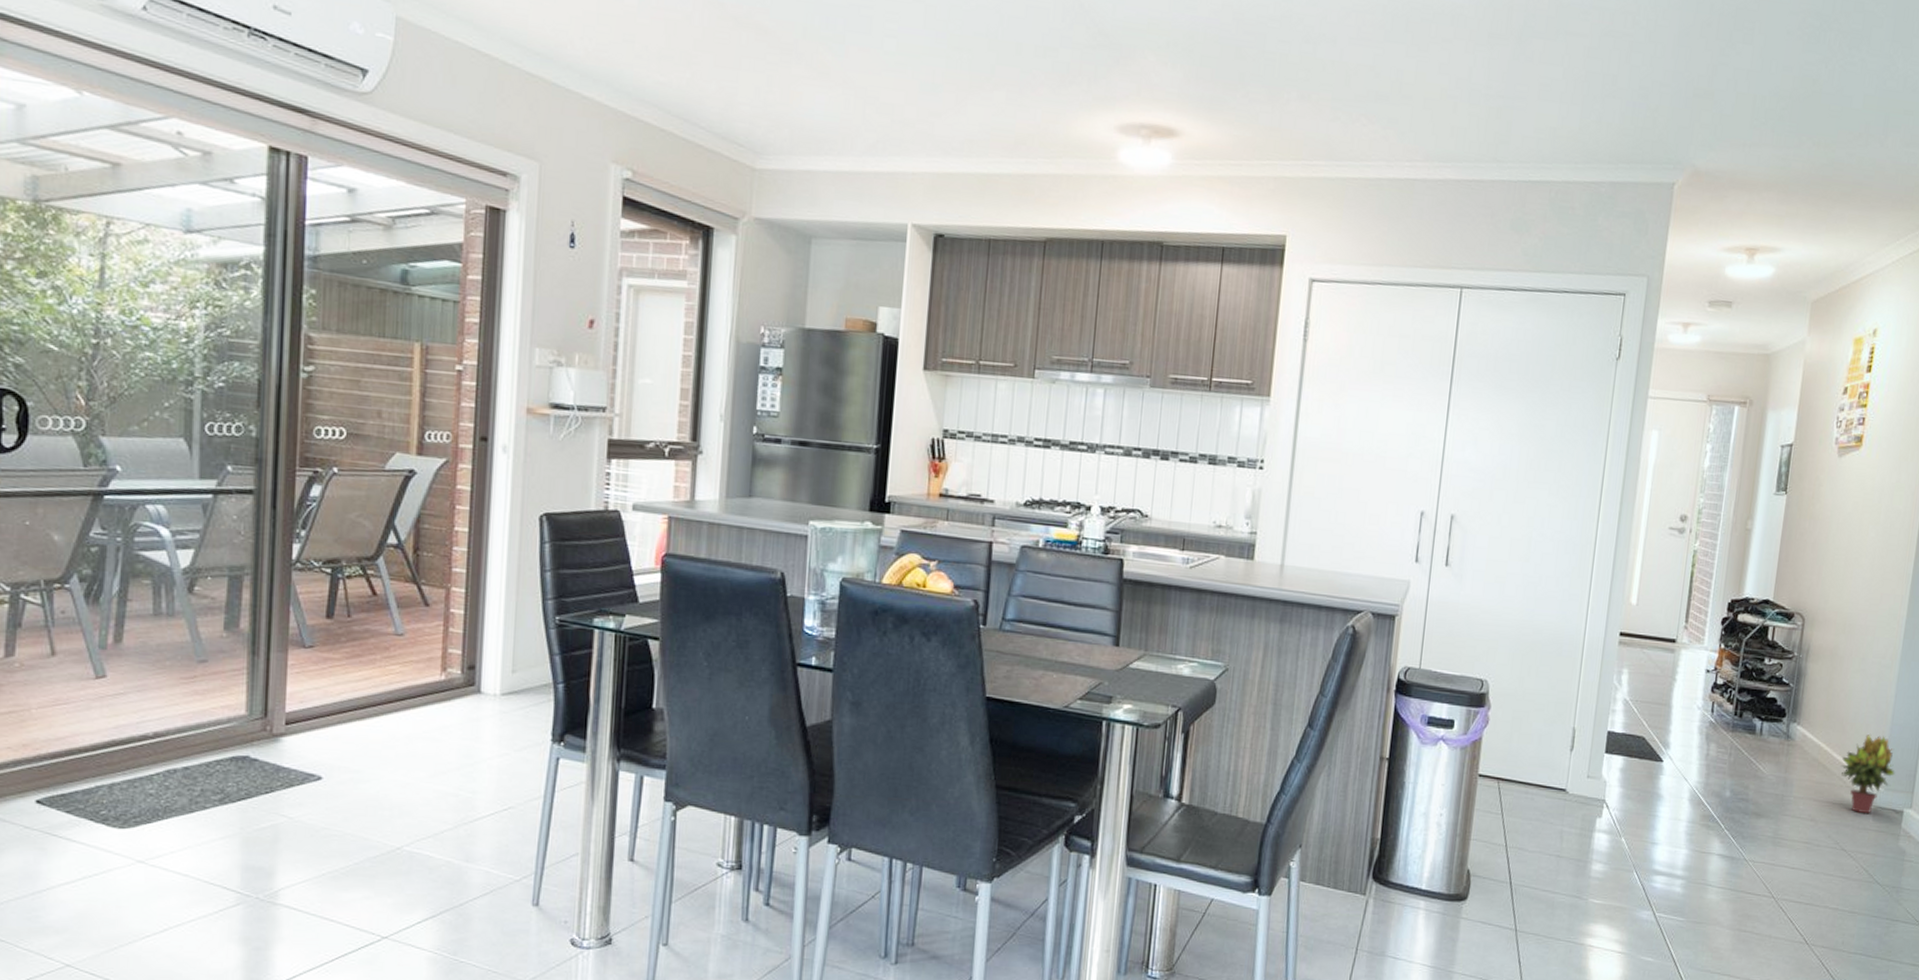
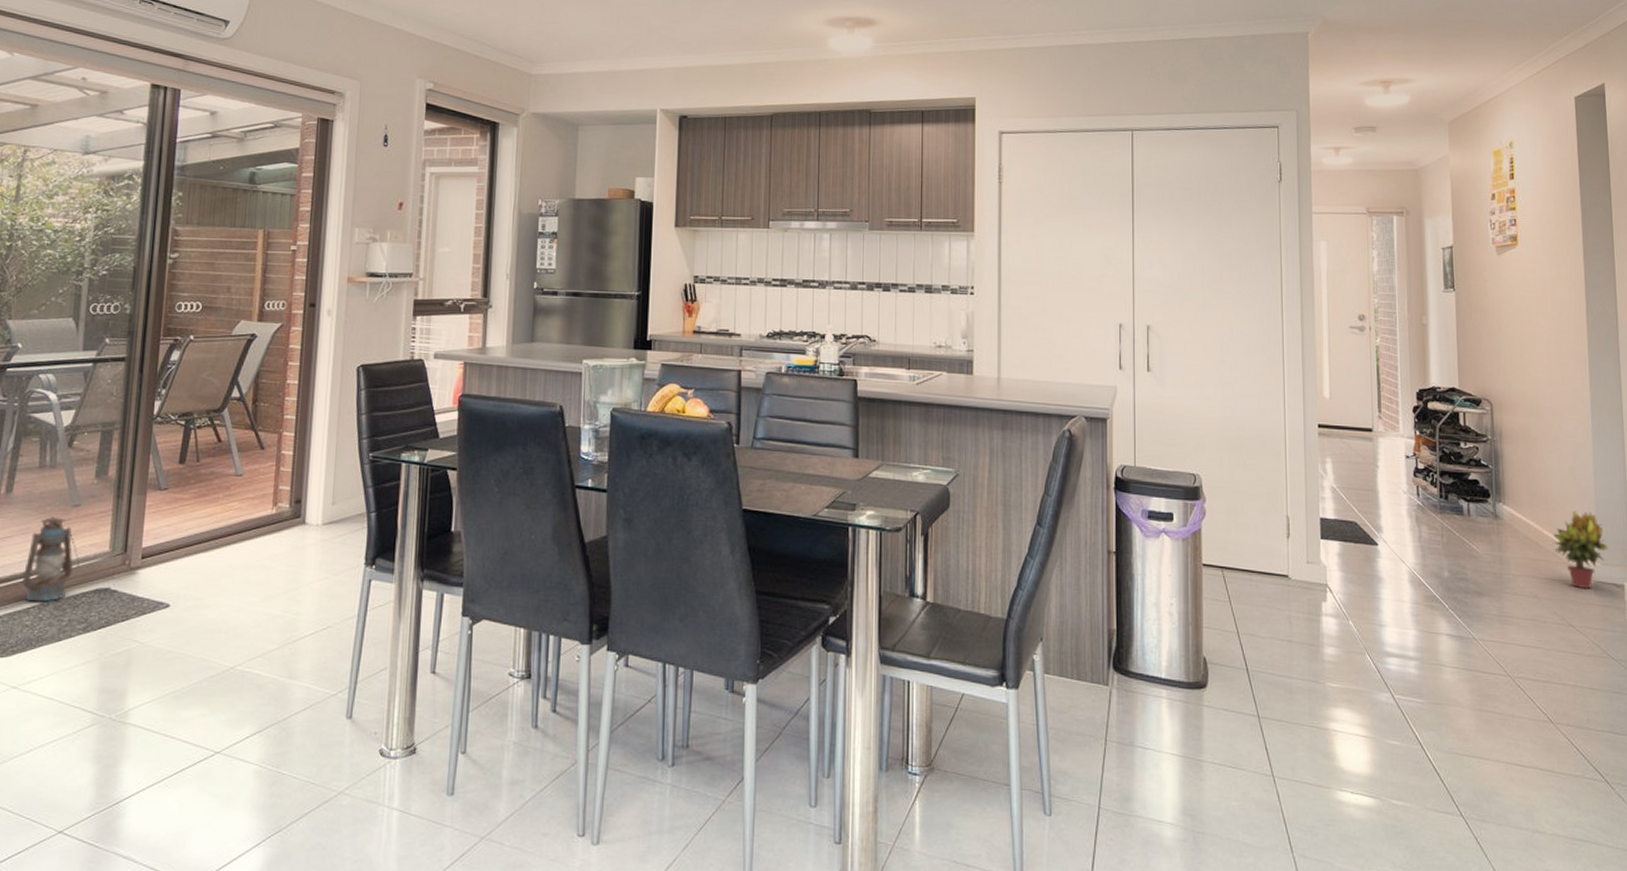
lantern: none [142,672,211,769] -> present [22,516,80,602]

